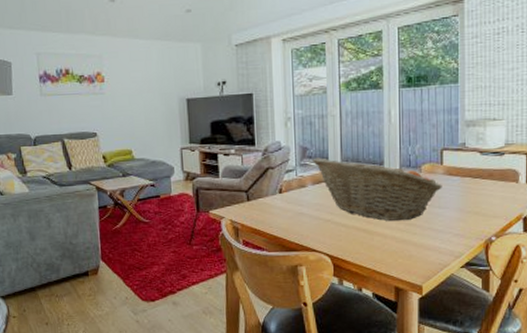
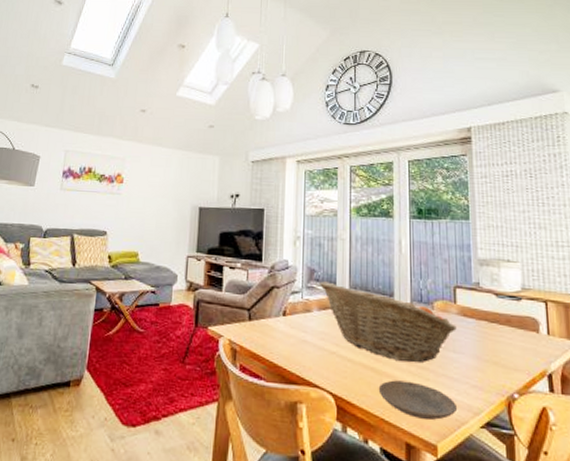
plate: none [370,237,441,266] -> present [378,380,458,420]

